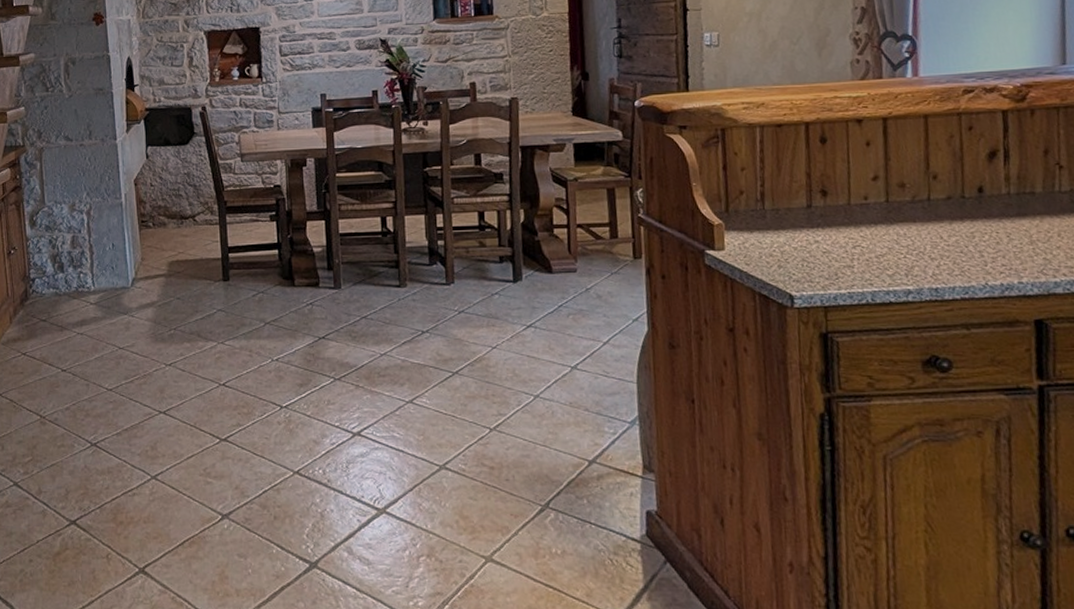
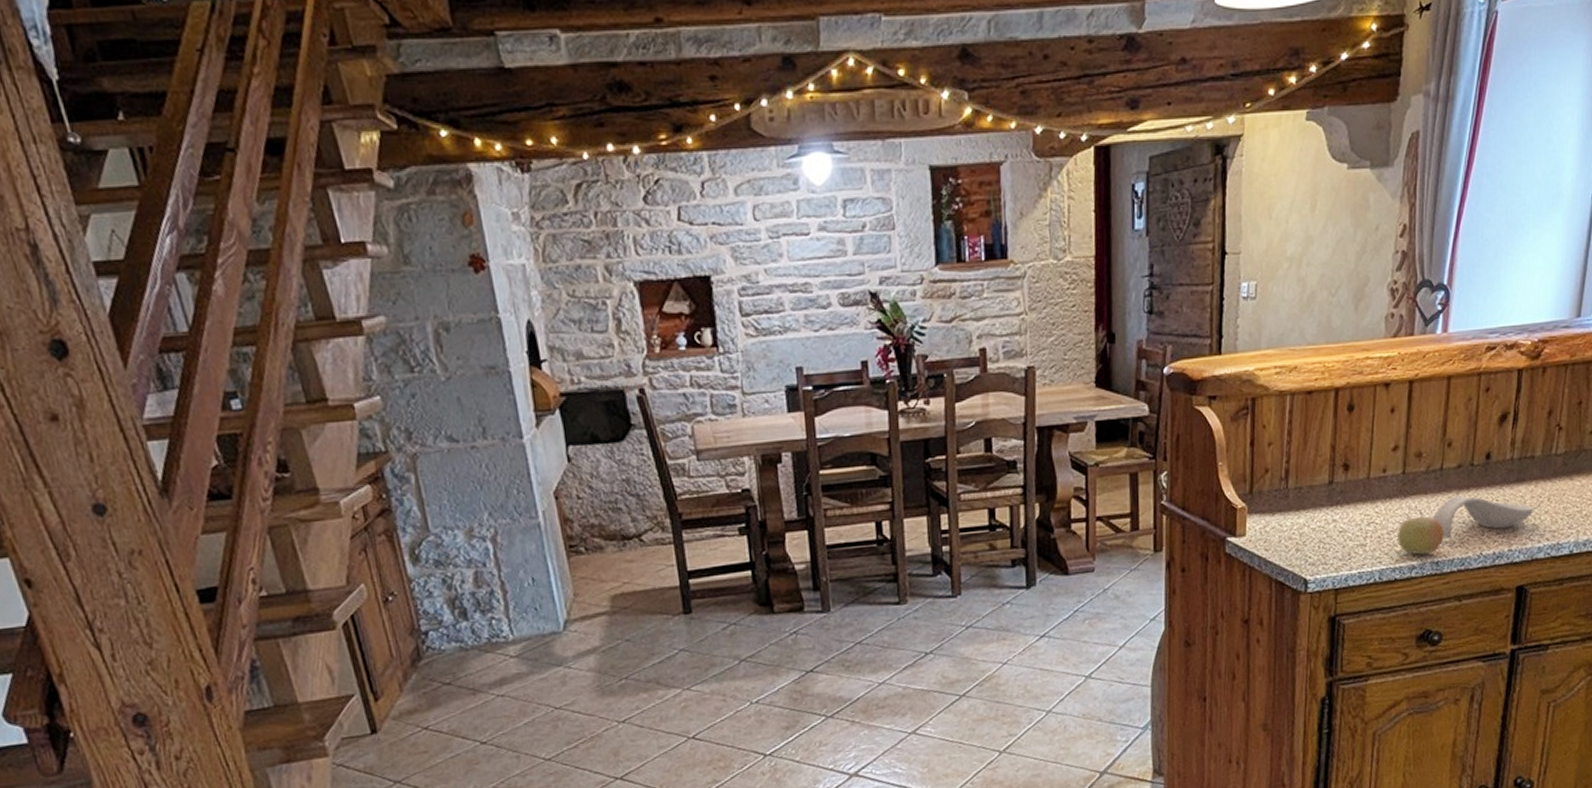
fruit: none [887,238,941,280] -> present [1398,511,1444,555]
spoon rest: none [926,226,1044,267] -> present [1433,496,1534,540]

